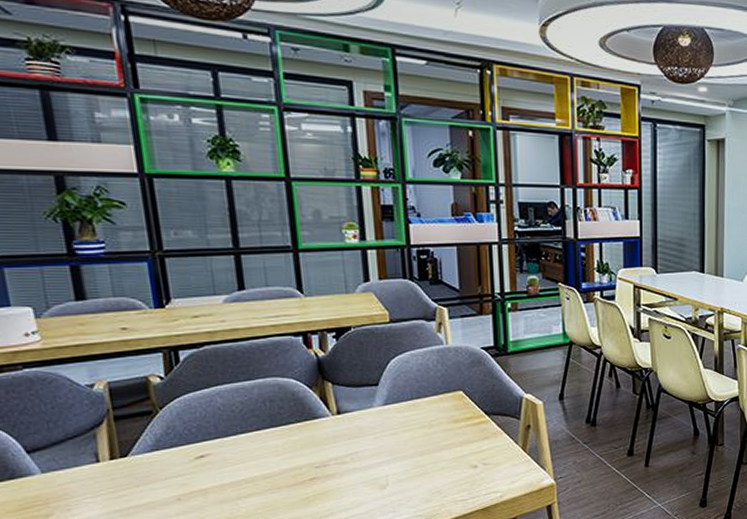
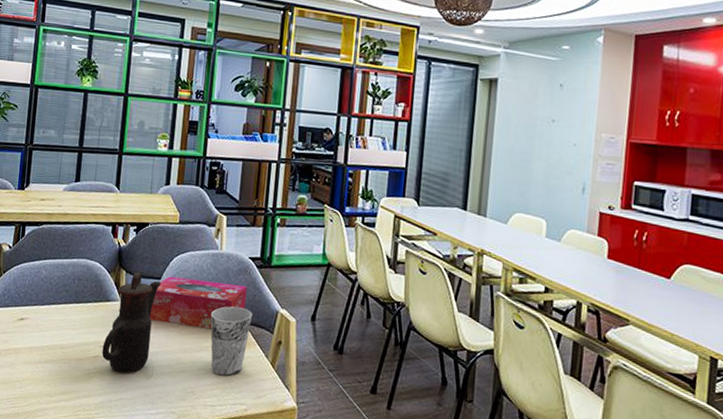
teapot: none [318,381,380,490] -> present [102,271,162,374]
tissue box: none [371,377,485,430] -> present [149,276,248,330]
cup: none [445,400,494,470] -> present [210,306,252,376]

